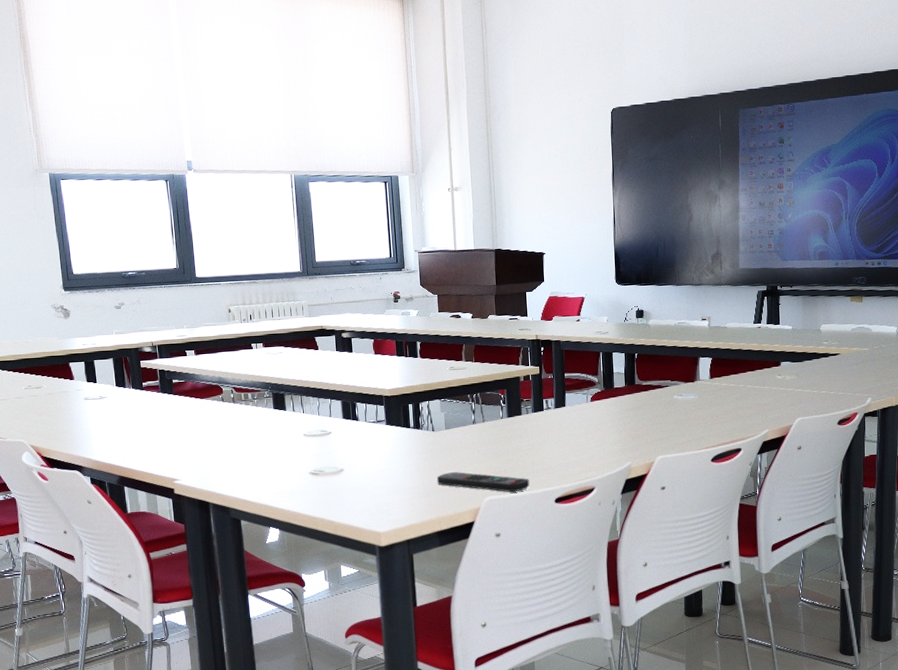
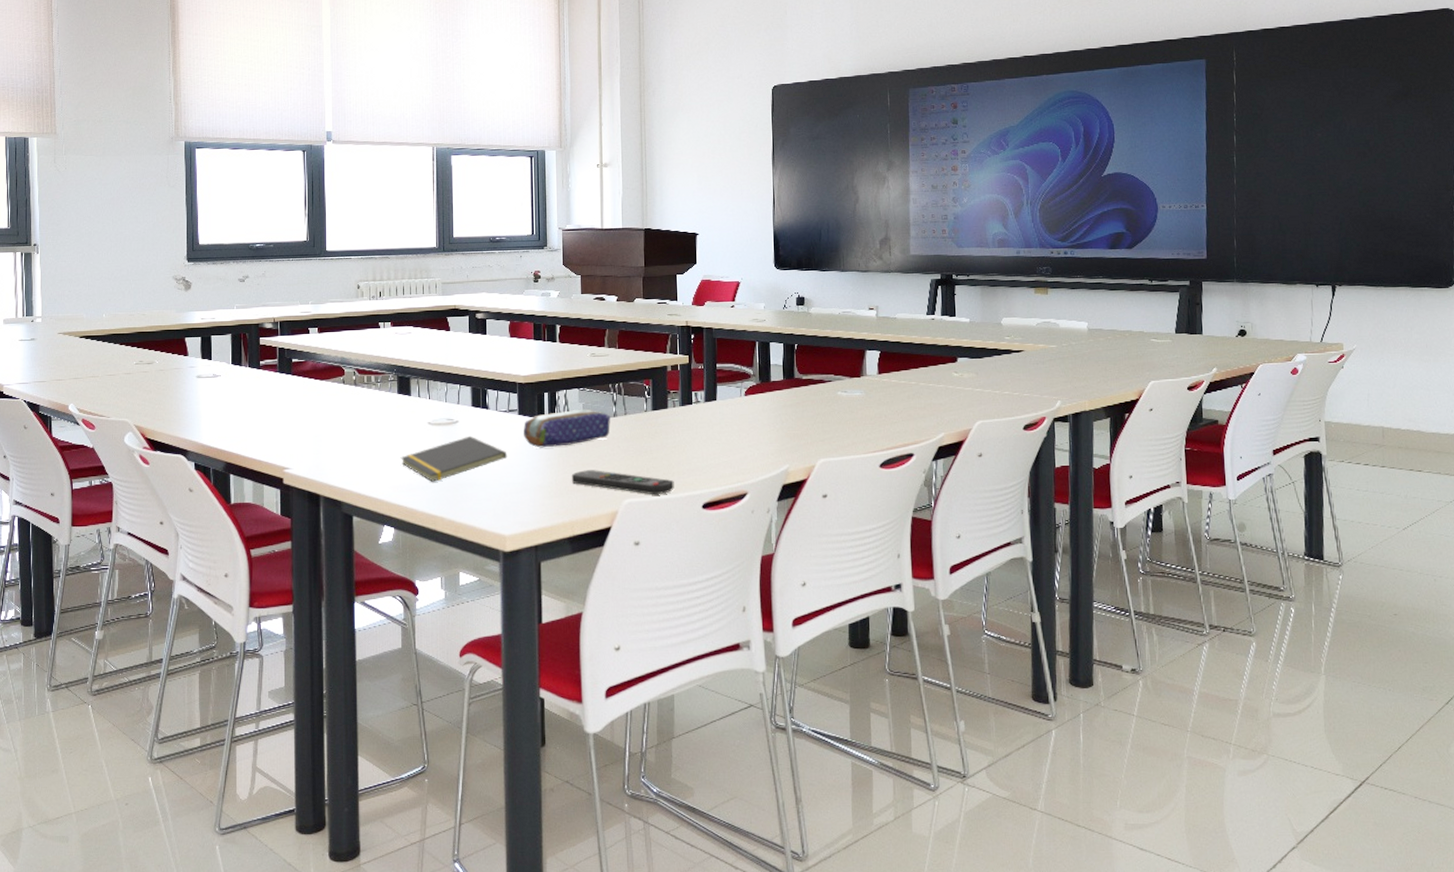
notepad: none [280,445,378,487] -> present [400,435,508,482]
pencil case: none [391,417,470,454] -> present [524,409,610,448]

